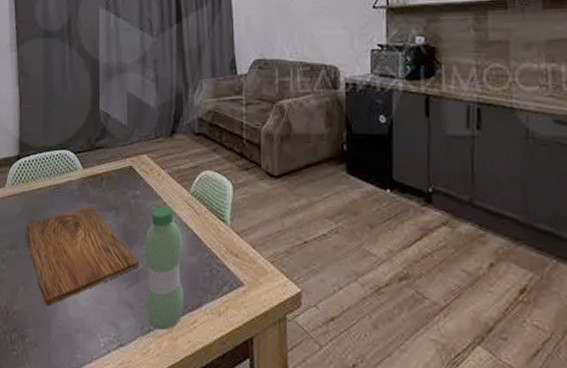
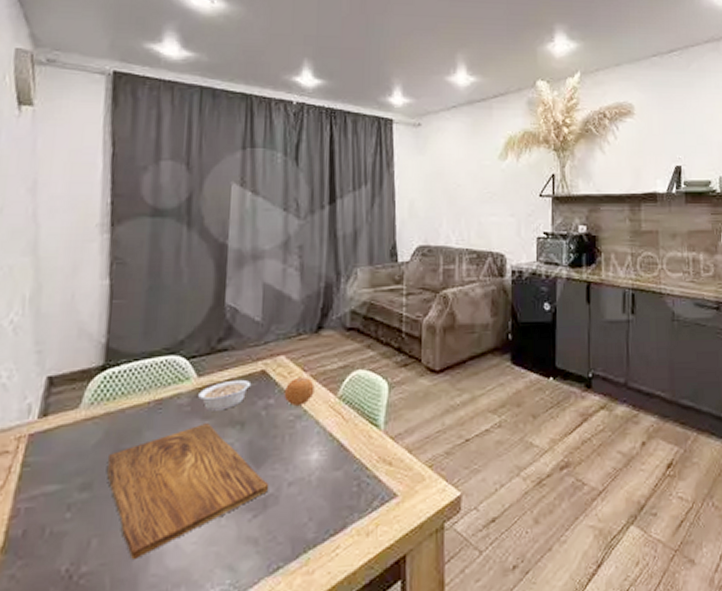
legume: none [84,172,128,197] -> present [198,379,259,411]
water bottle: present [144,206,185,330] -> none [275,415,326,565]
fruit: none [147,173,171,198] -> present [284,376,315,406]

